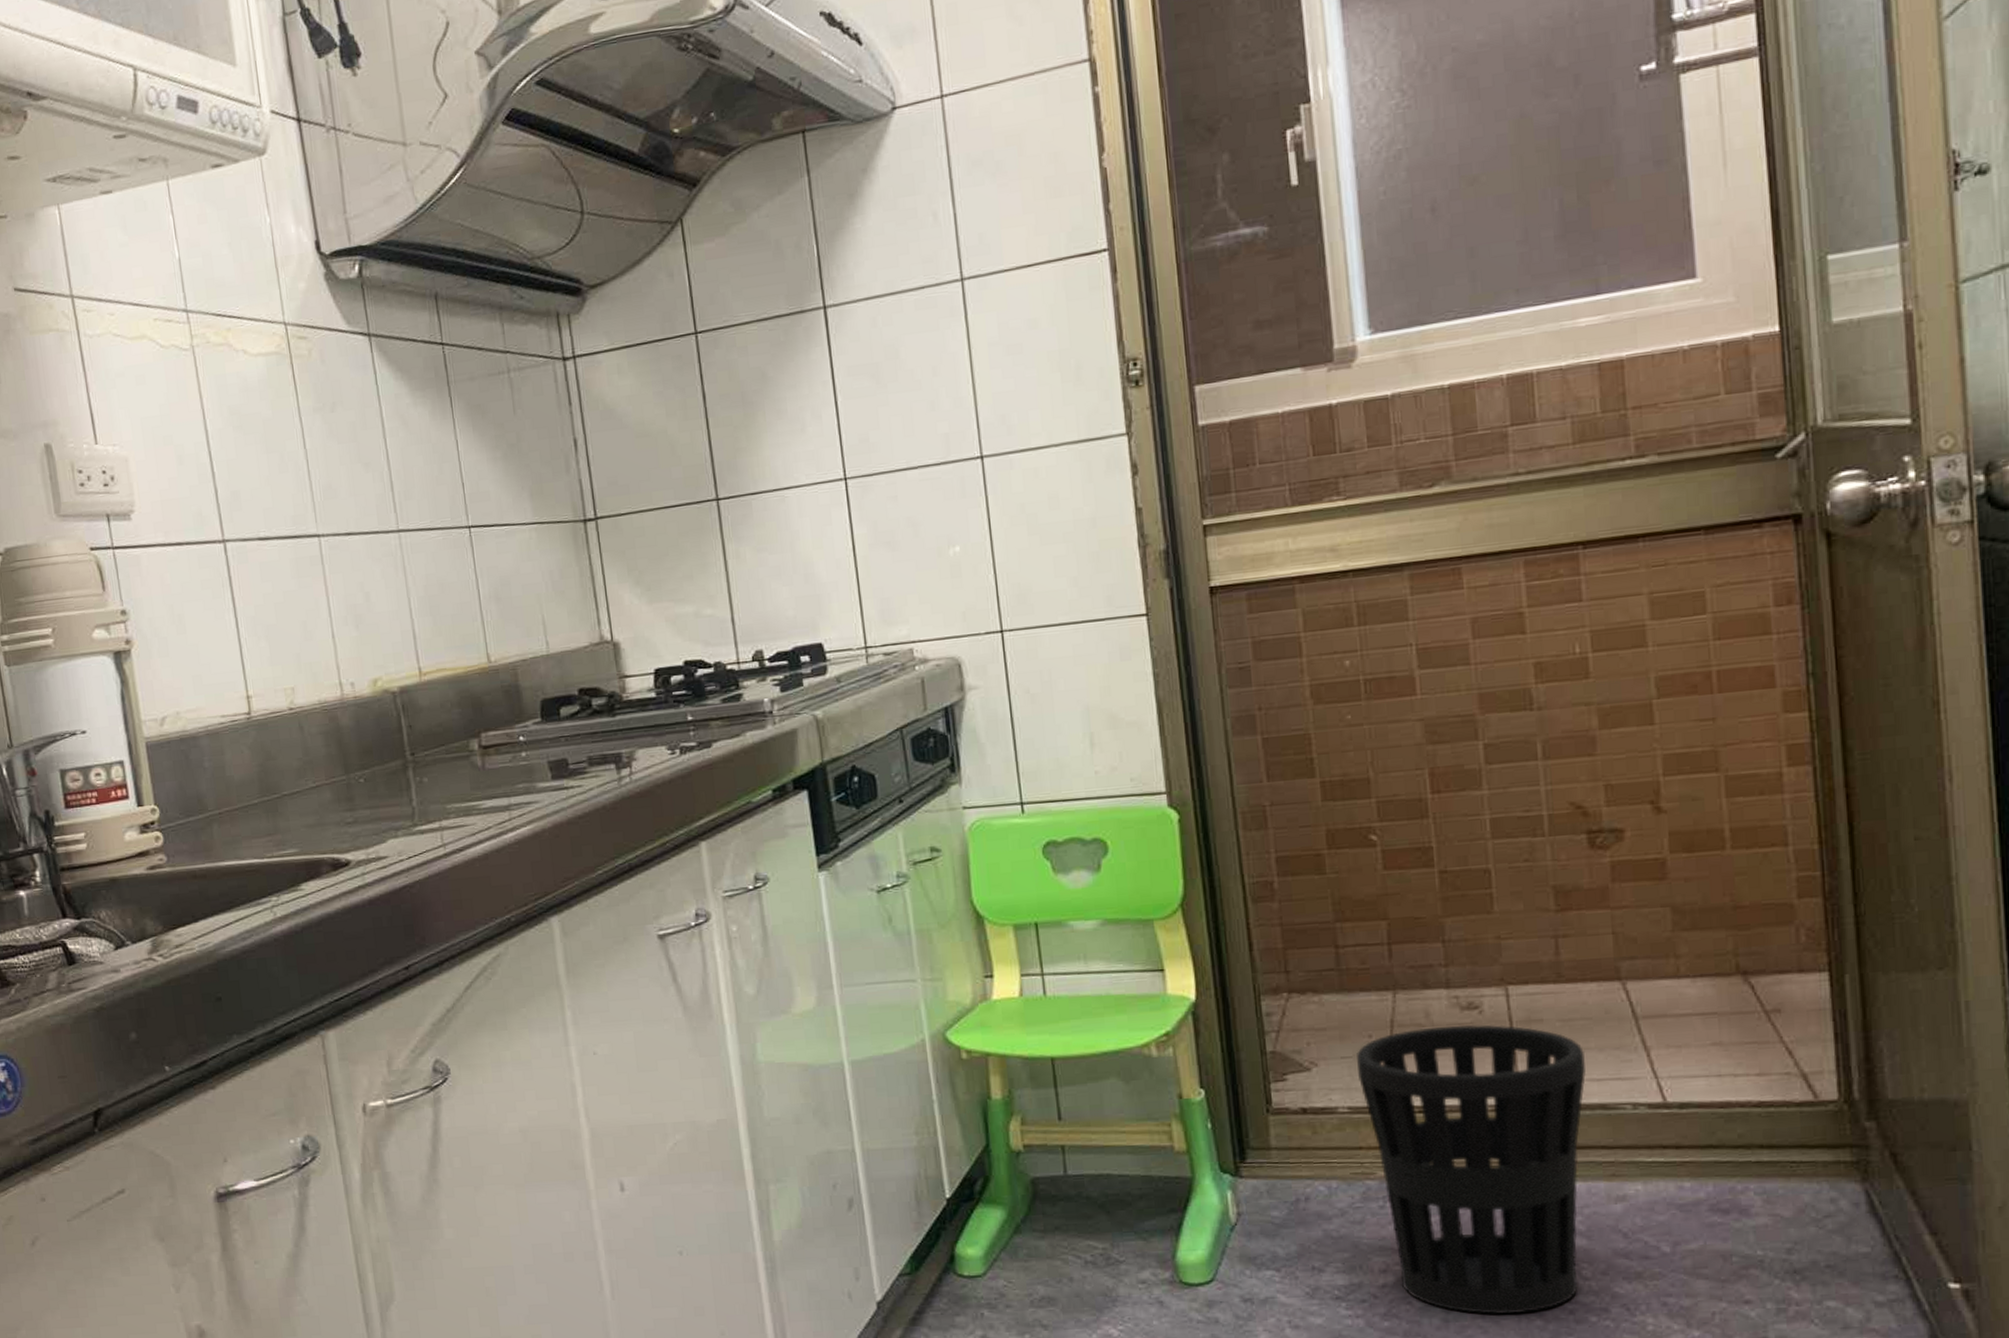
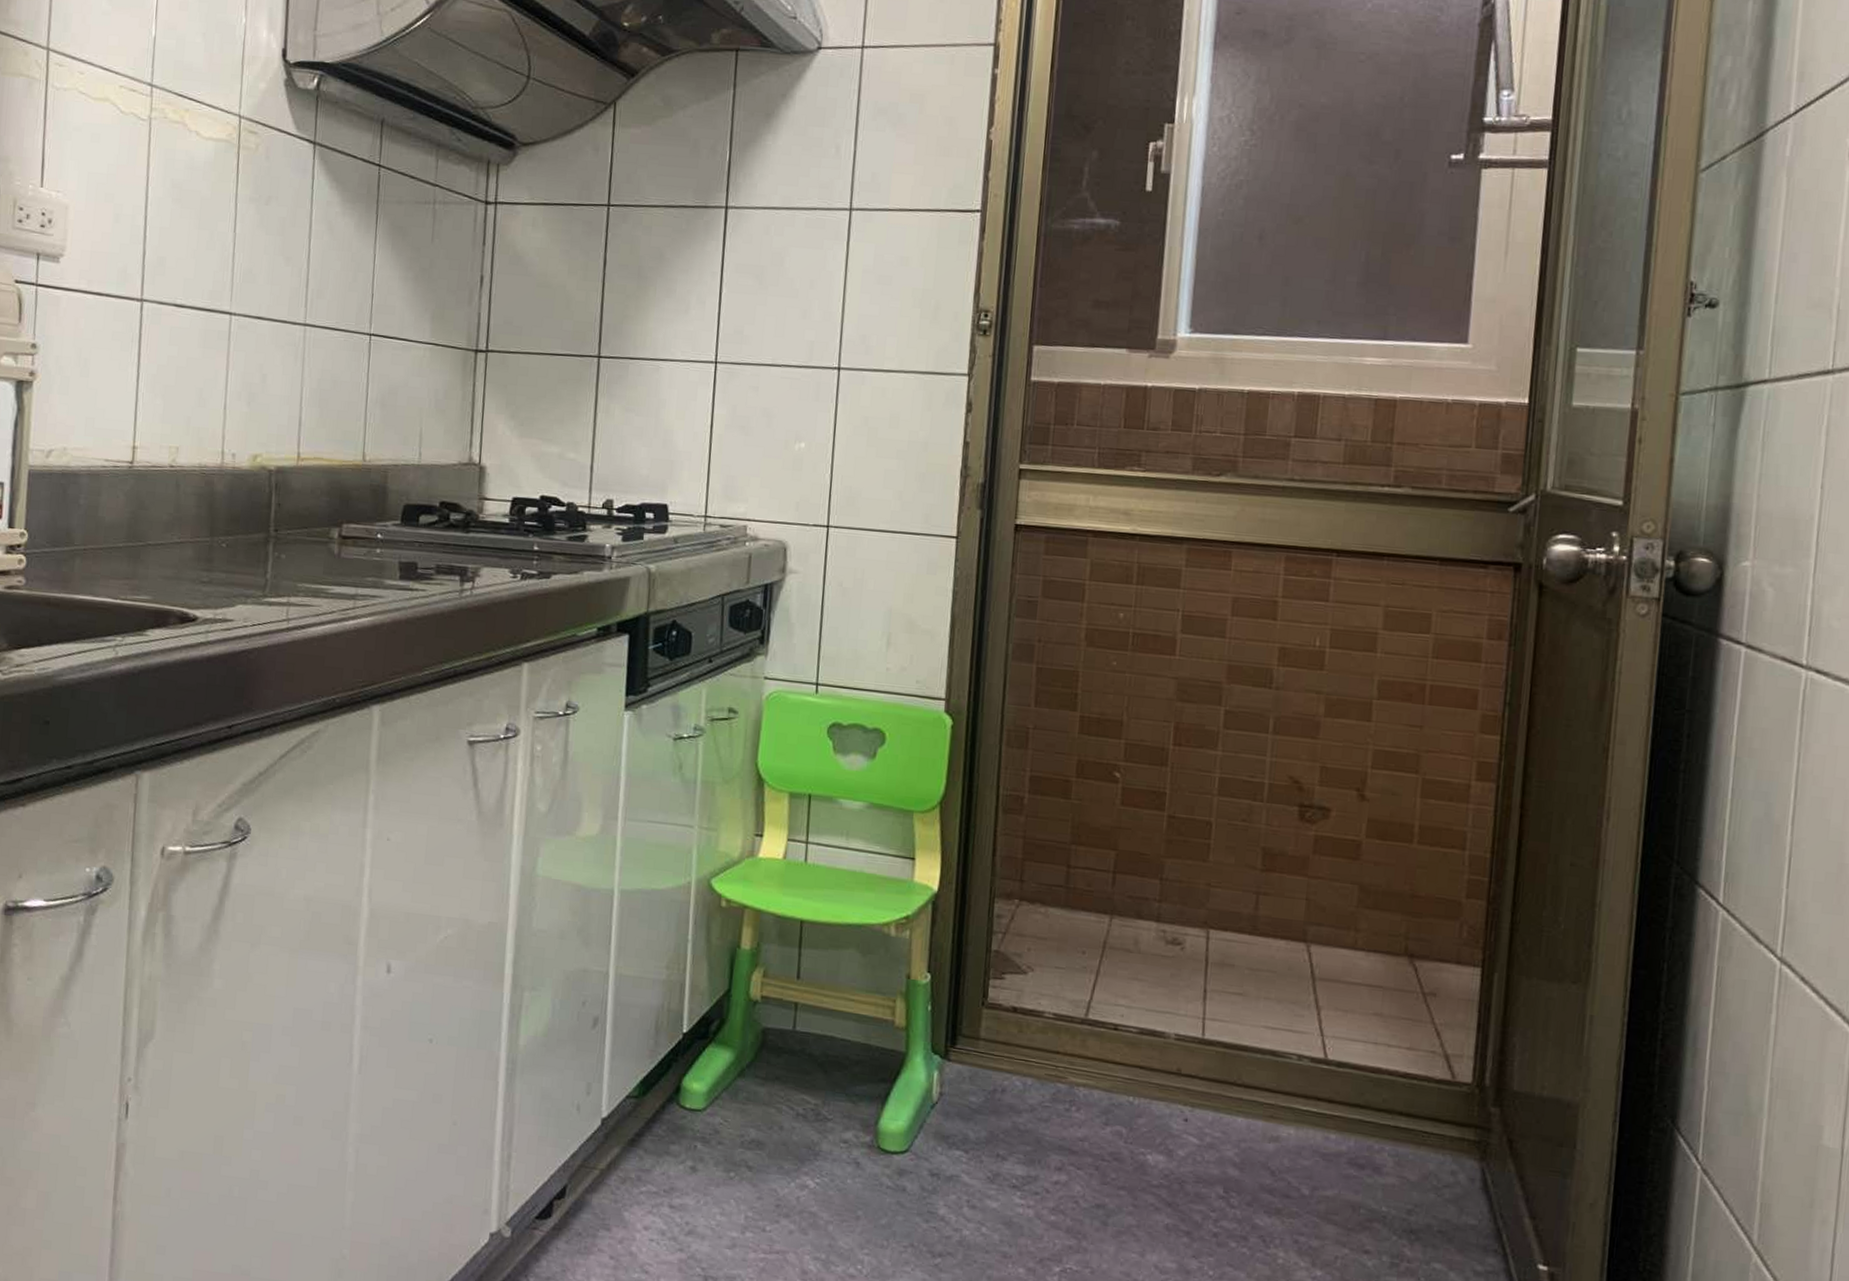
wastebasket: present [1357,1024,1586,1315] -> none [1067,953,1265,1230]

